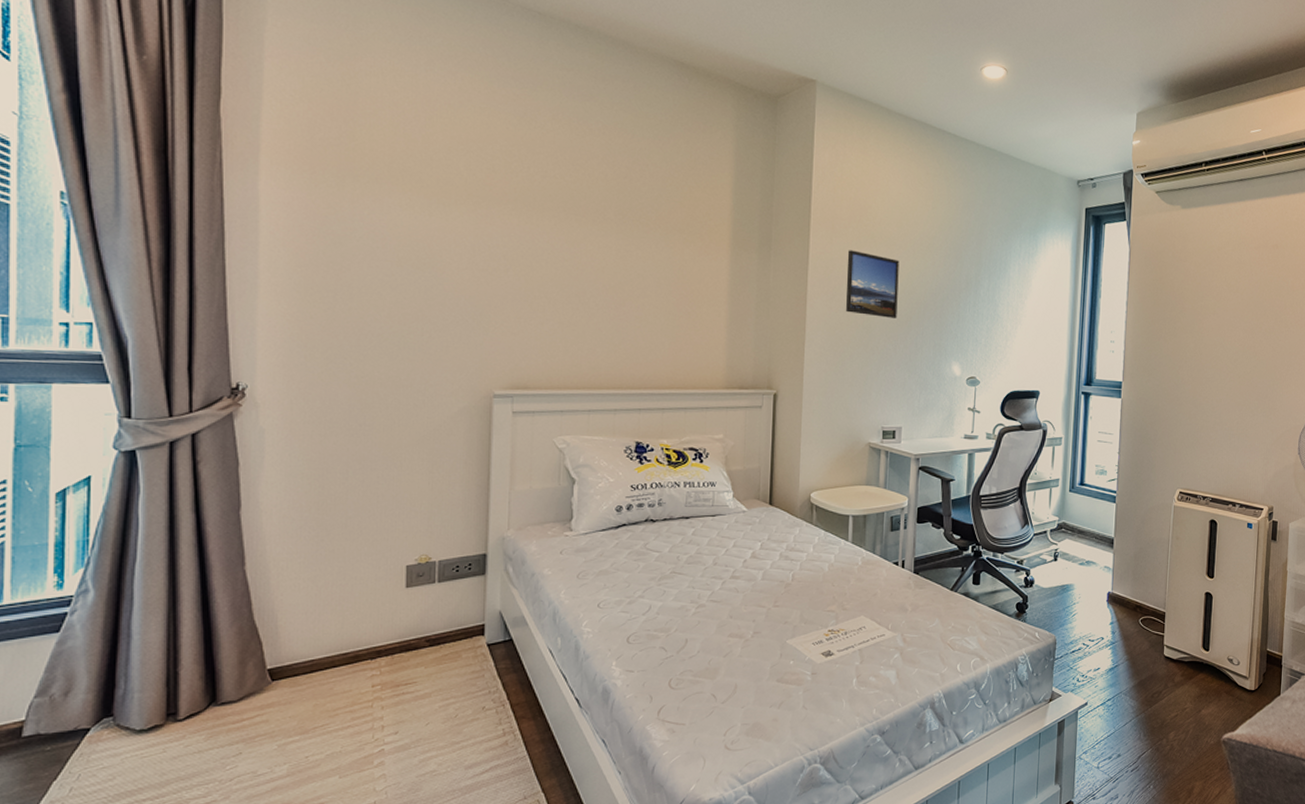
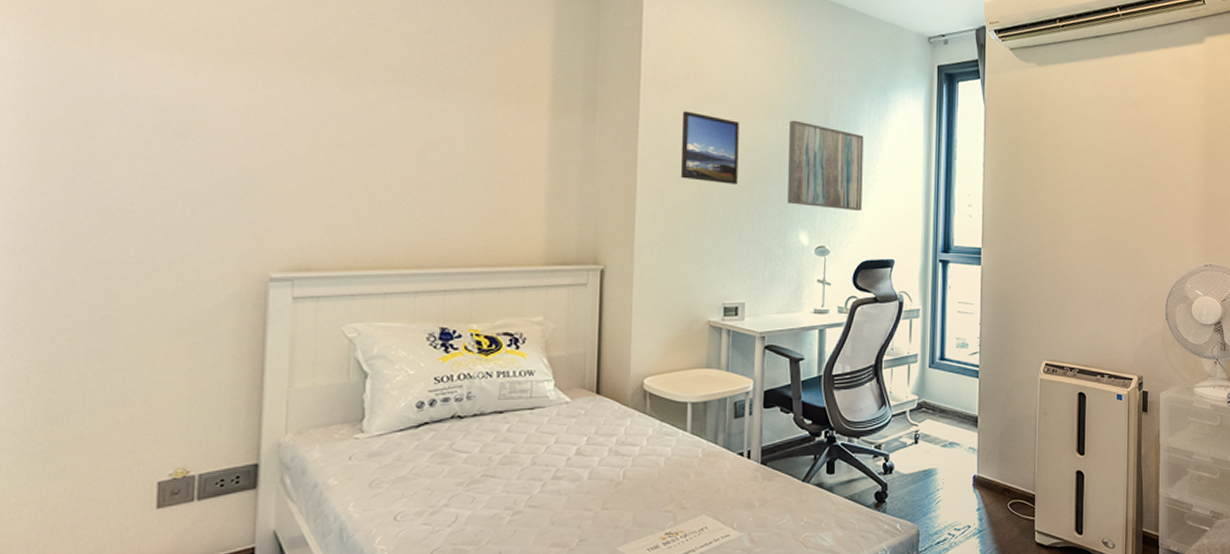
wall art: none [942,259,1014,345] -> present [788,120,864,212]

